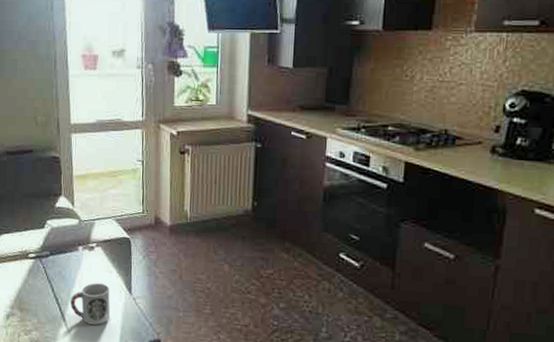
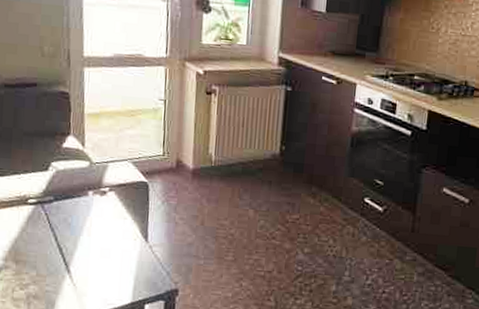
cup: present [70,283,111,325] -> none [76,230,123,276]

